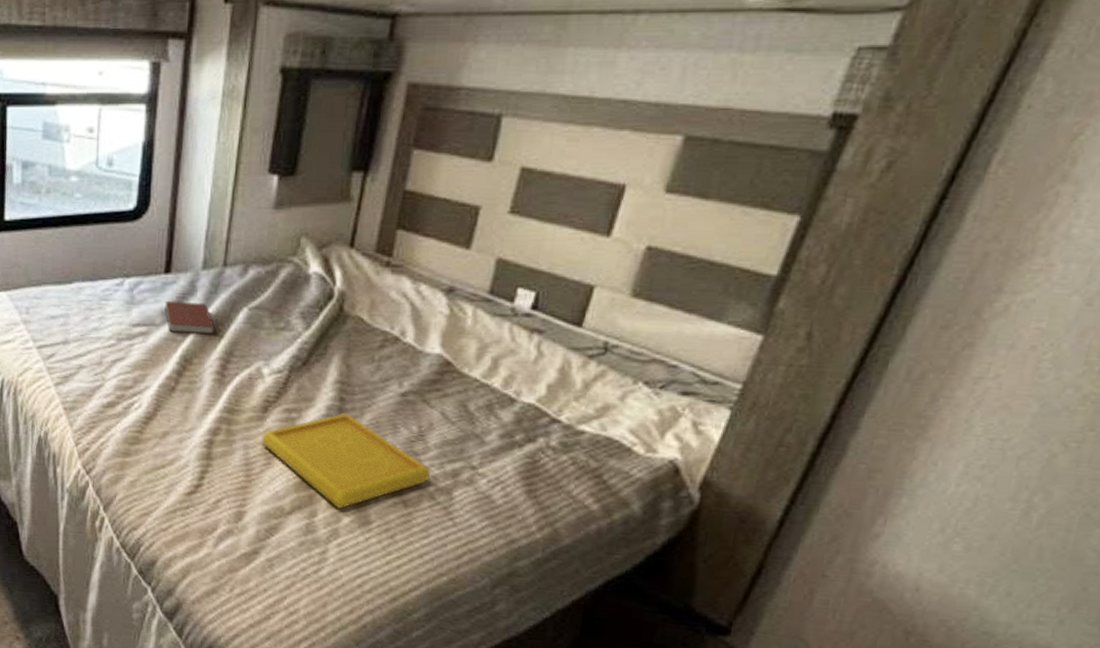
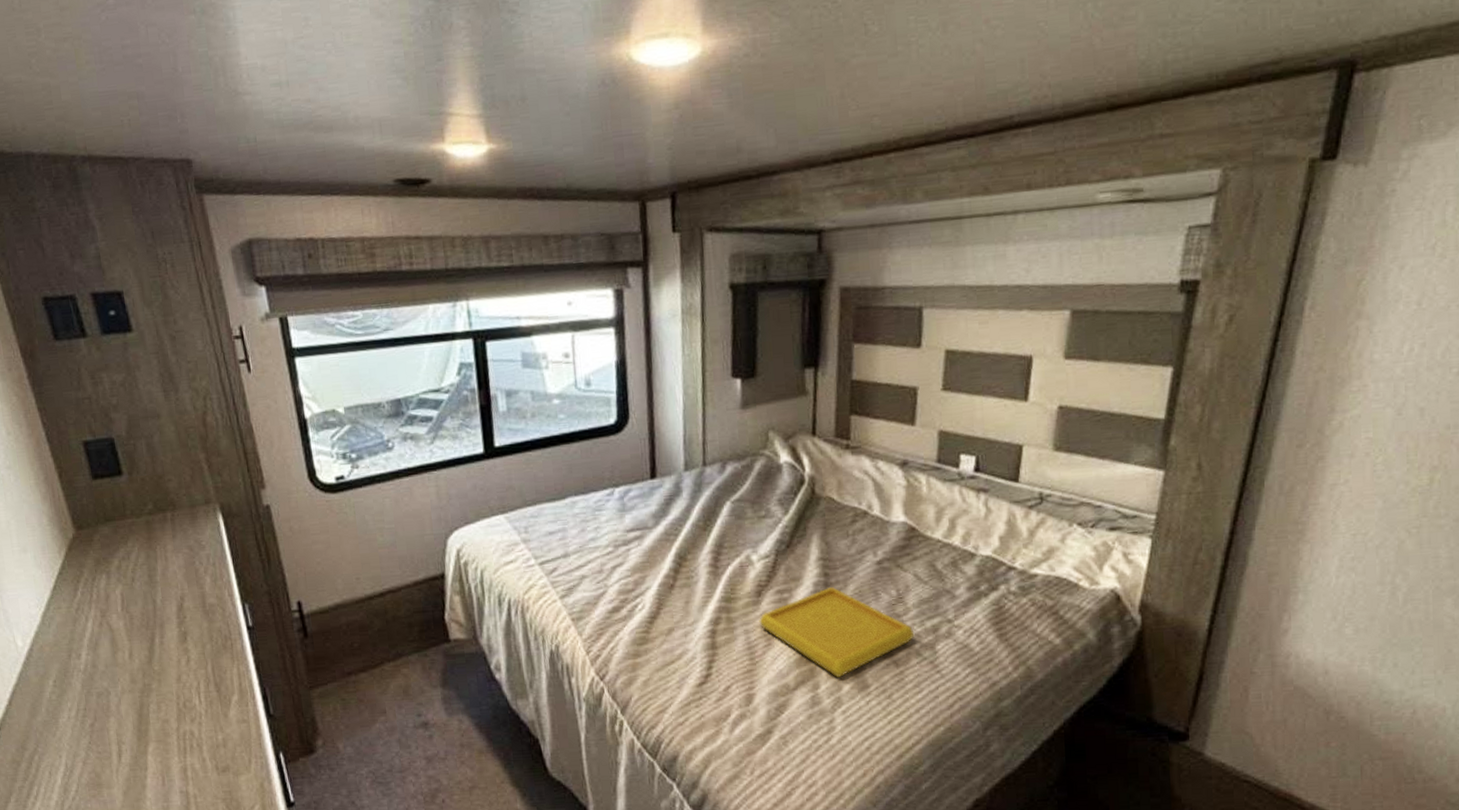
book: present [164,302,216,335] -> none [654,502,704,533]

